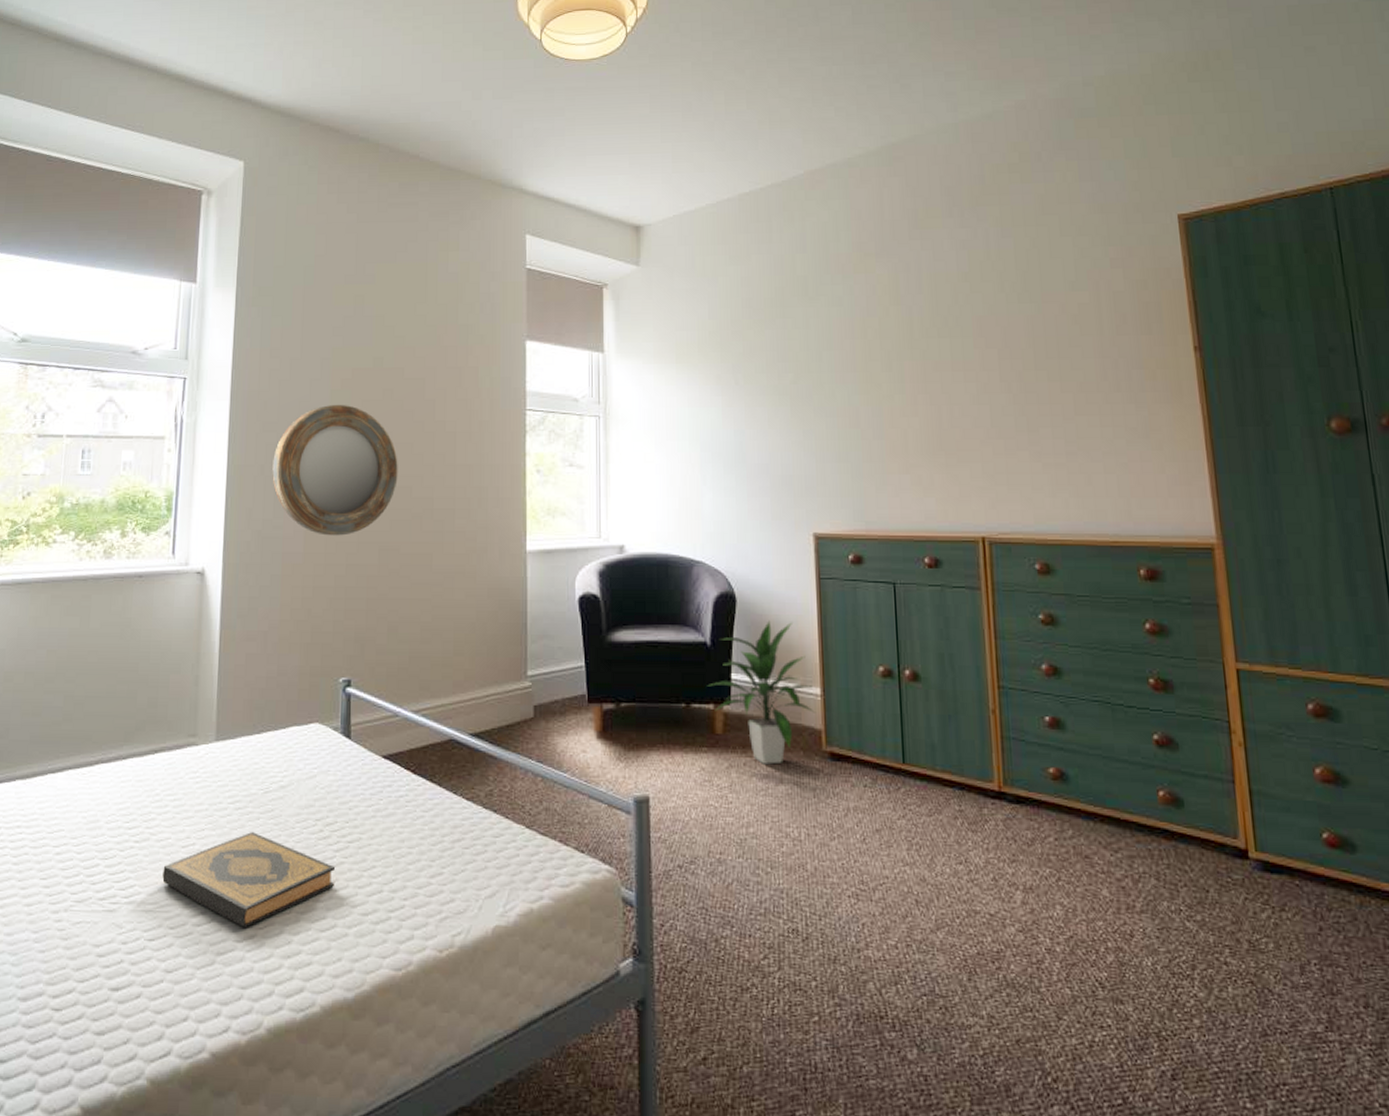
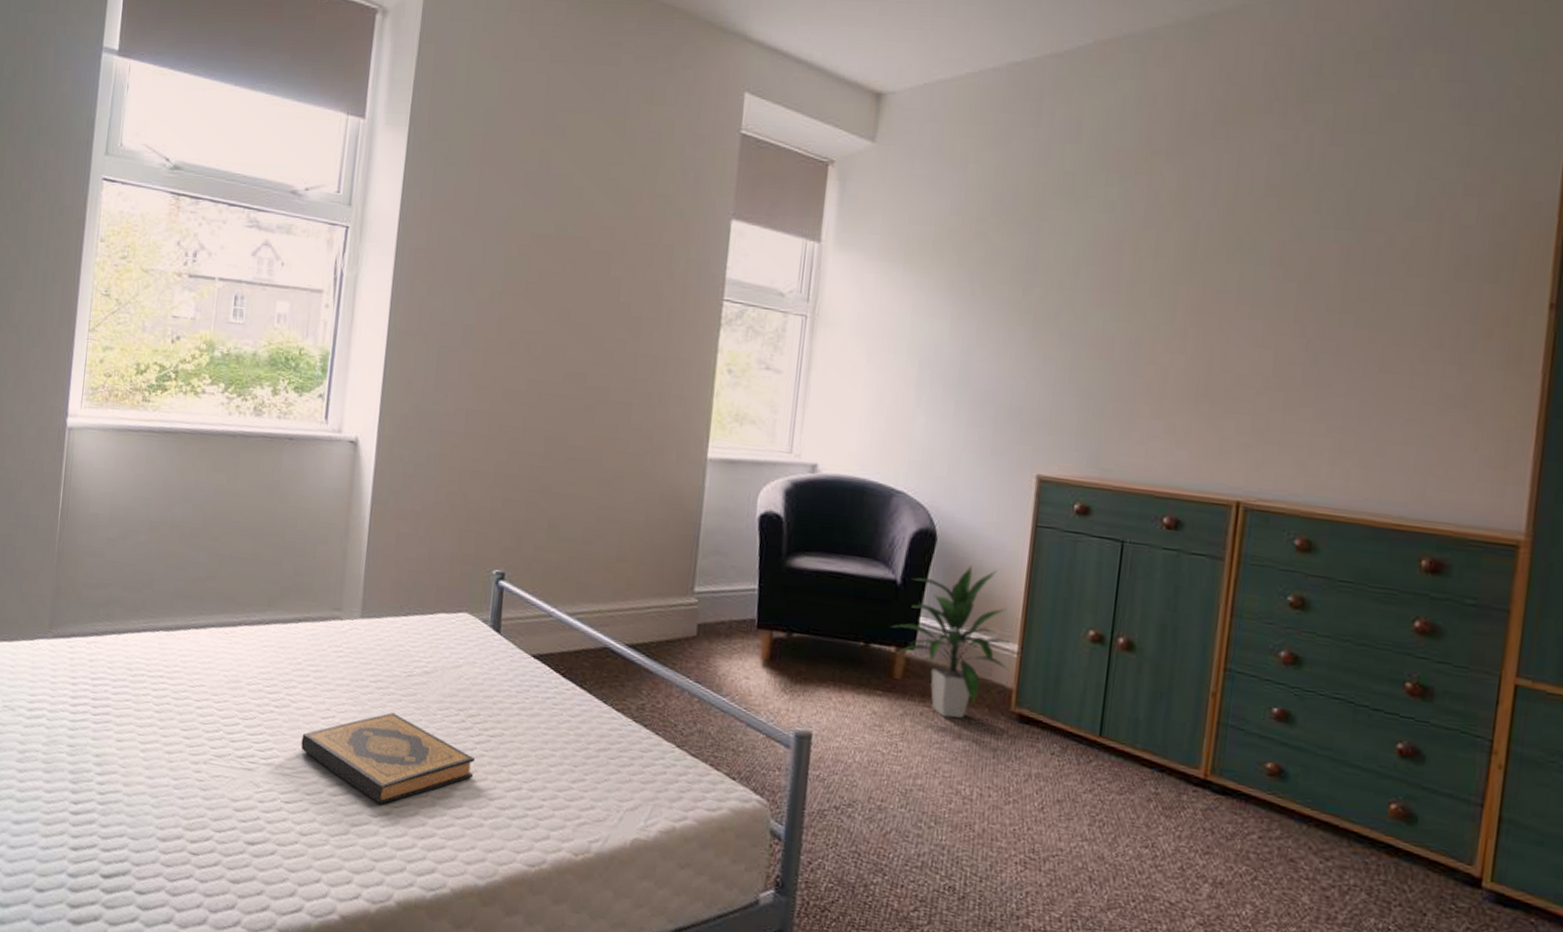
home mirror: present [272,404,398,536] -> none [435,272,575,420]

